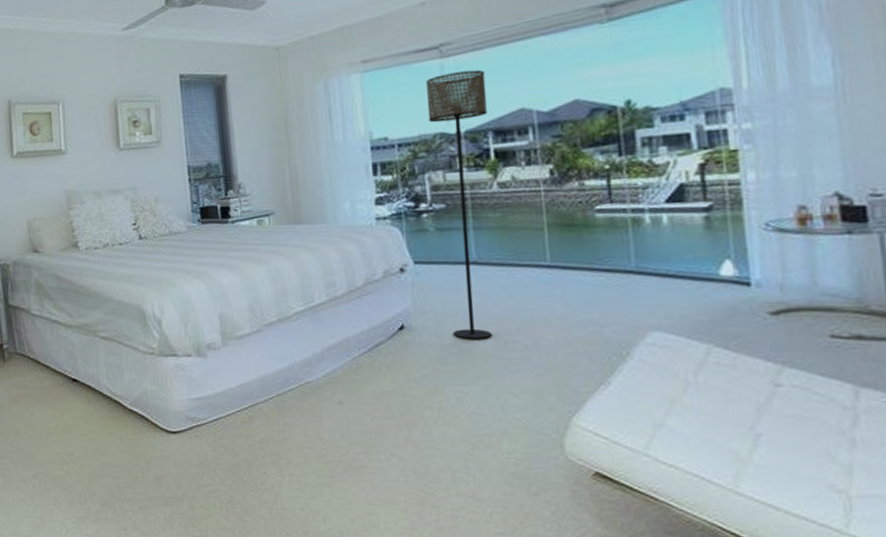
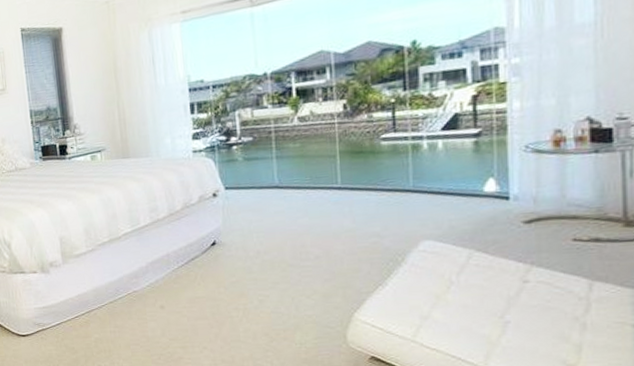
floor lamp: present [426,69,492,339] -> none [238,16,291,252]

